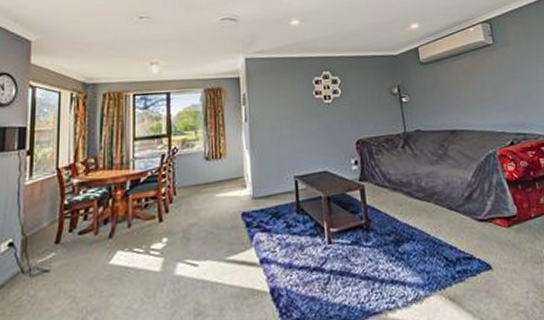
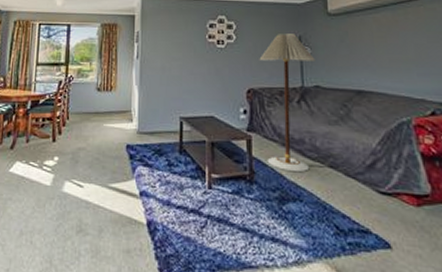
floor lamp: none [364,83,419,214] -> present [259,34,315,172]

